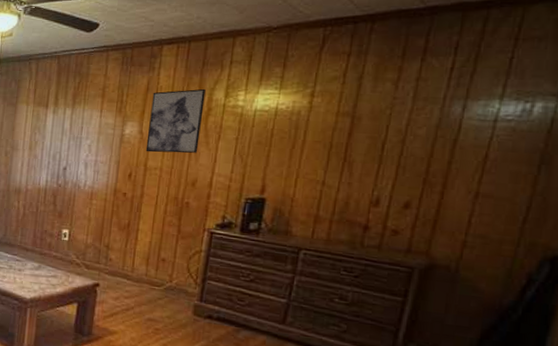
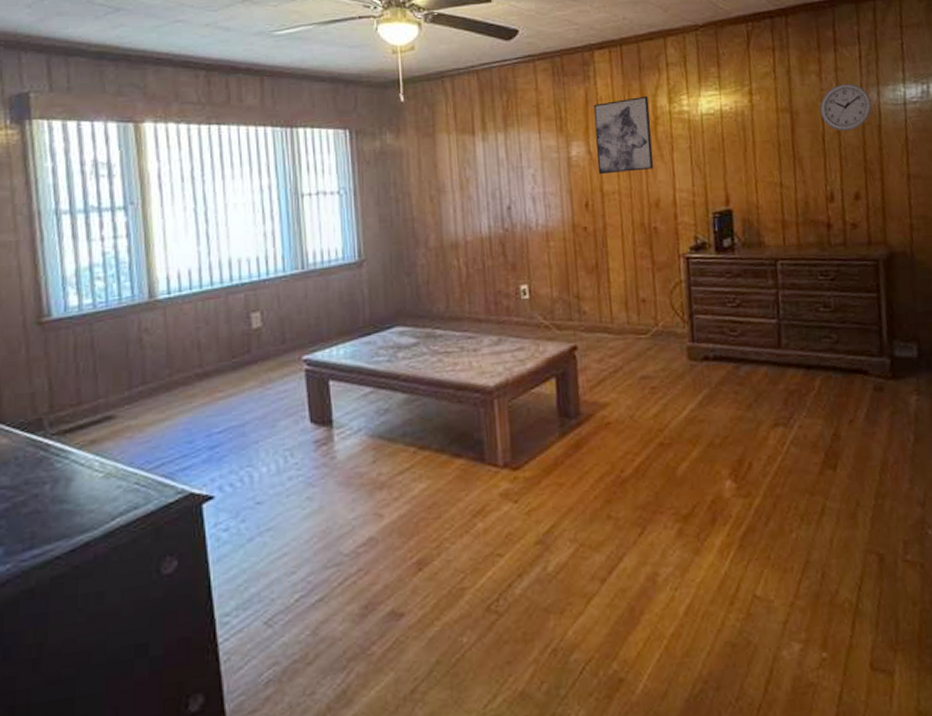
wall clock: none [386,94,452,142] -> present [819,83,872,131]

